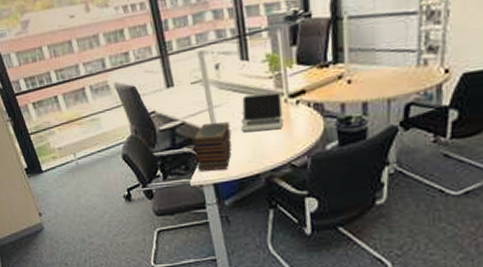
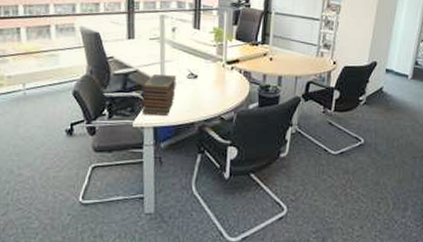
laptop: present [240,92,283,131] -> none [184,56,220,88]

